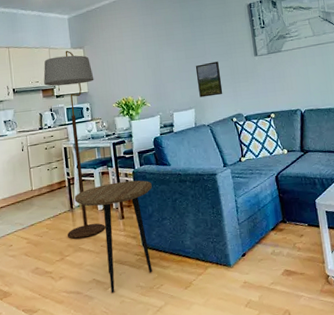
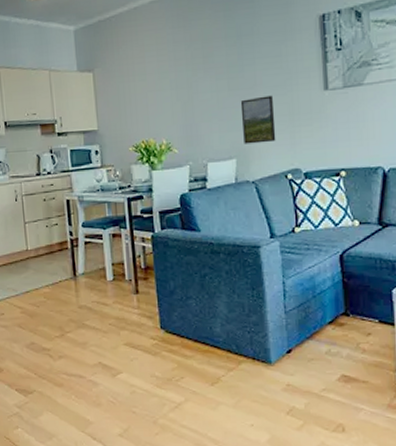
floor lamp: present [43,50,106,239] -> none [42,74,115,313]
side table: present [74,180,152,294] -> none [78,247,175,382]

